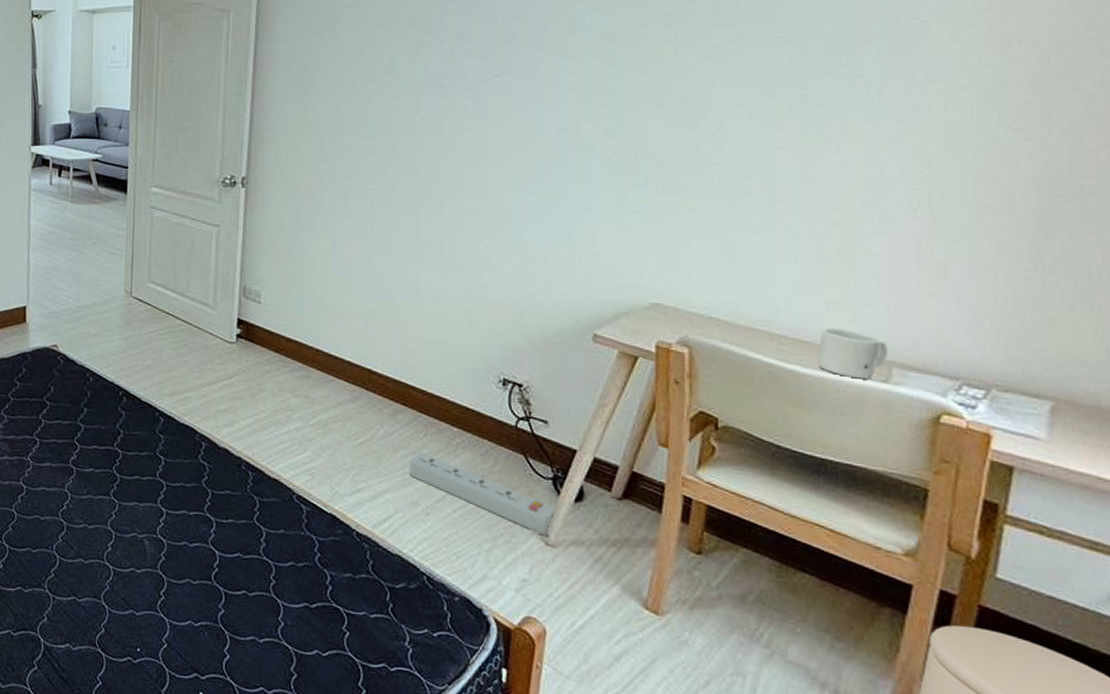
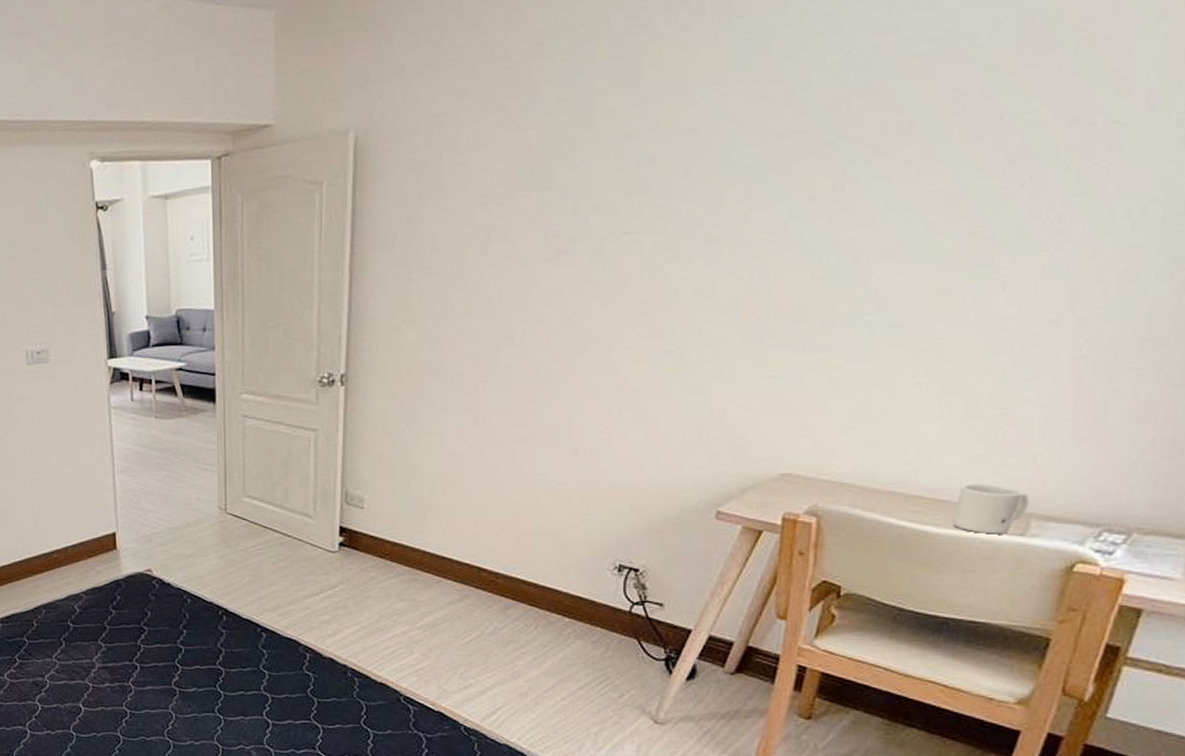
power strip: present [408,452,556,537] -> none [517,645,668,716]

